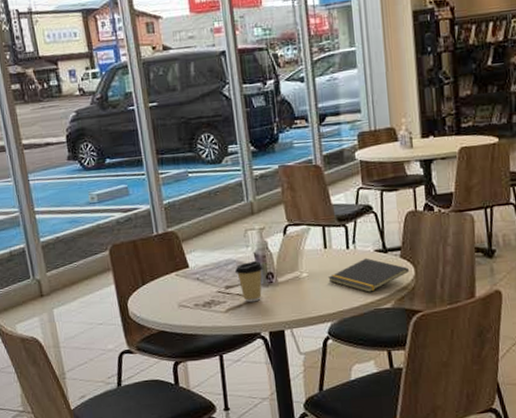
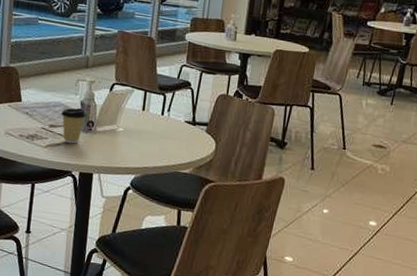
notepad: present [328,258,409,293] -> none [140,126,211,157]

